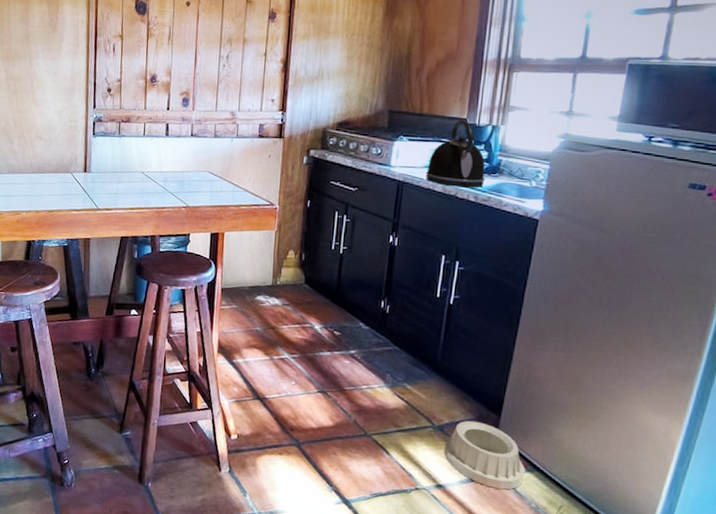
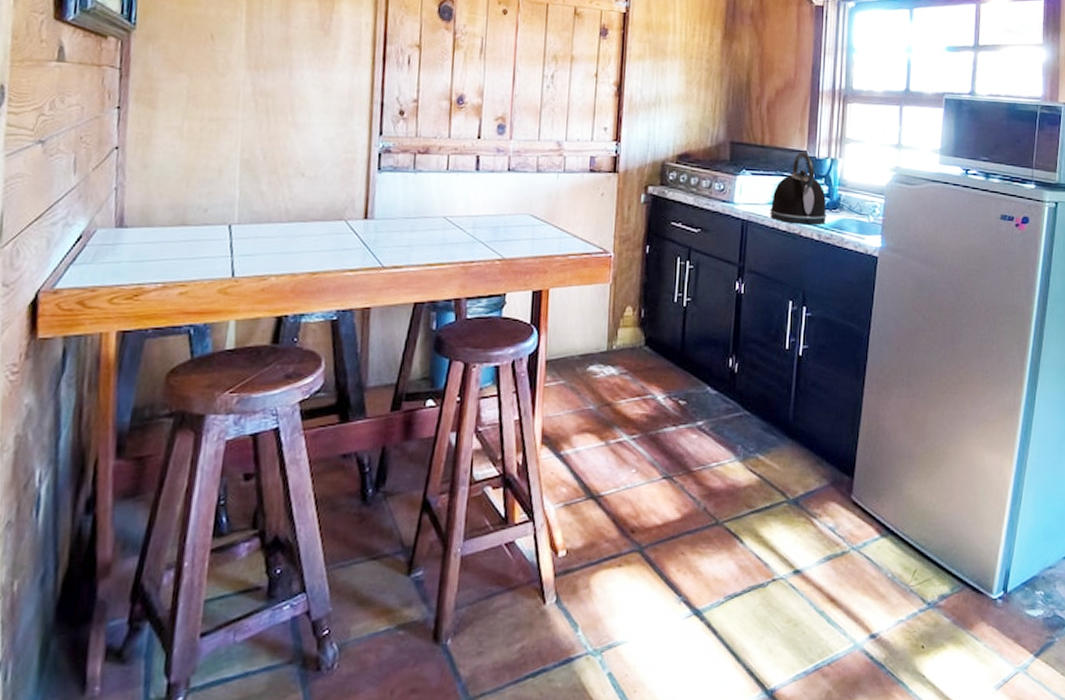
pet bowl: present [444,420,526,490] -> none [800,487,880,563]

